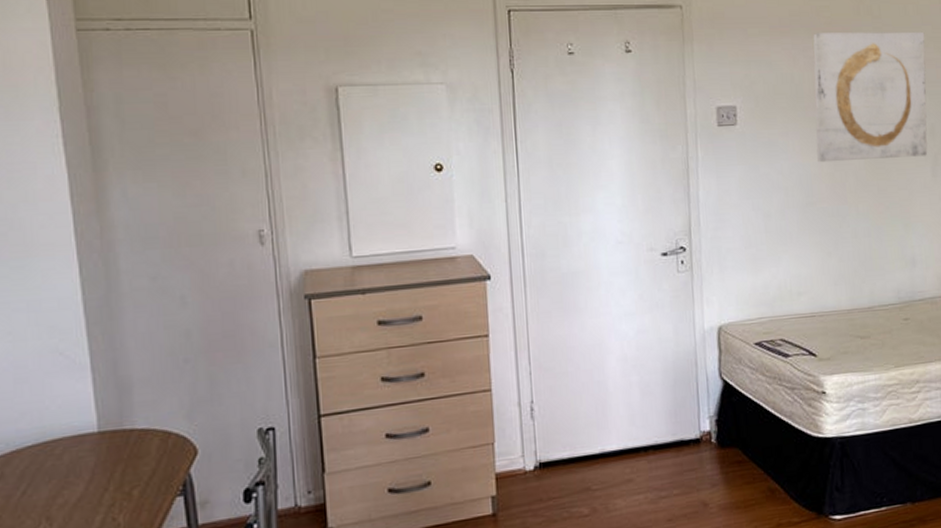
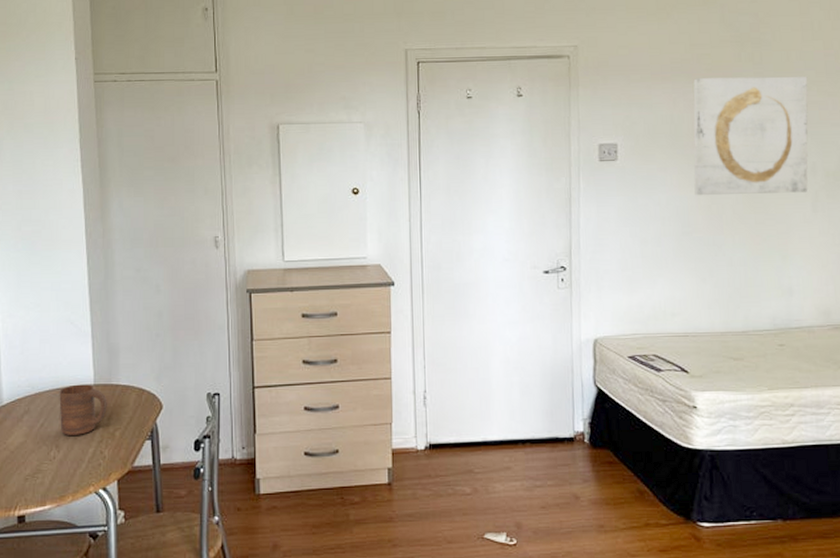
cup: none [47,432,119,503] -> present [59,384,107,435]

